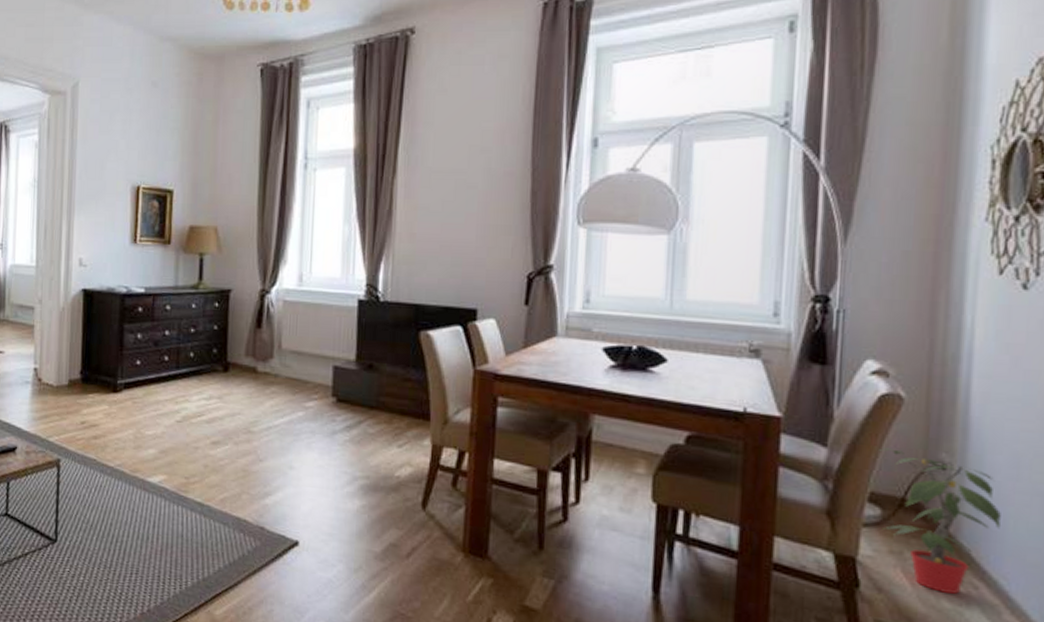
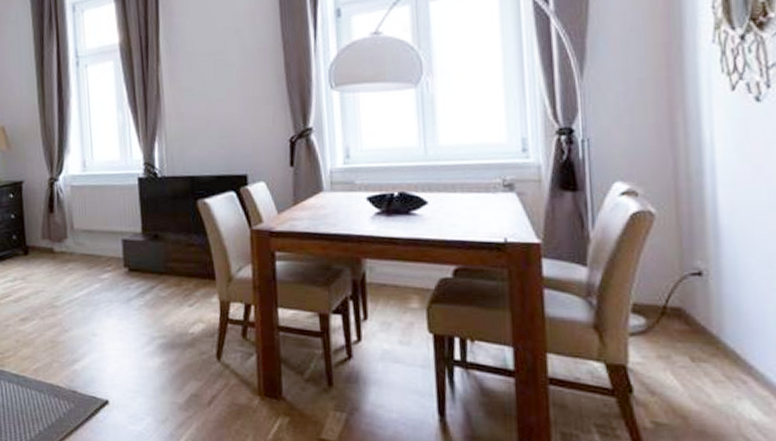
potted plant: present [879,448,1001,594] -> none [637,262,761,390]

